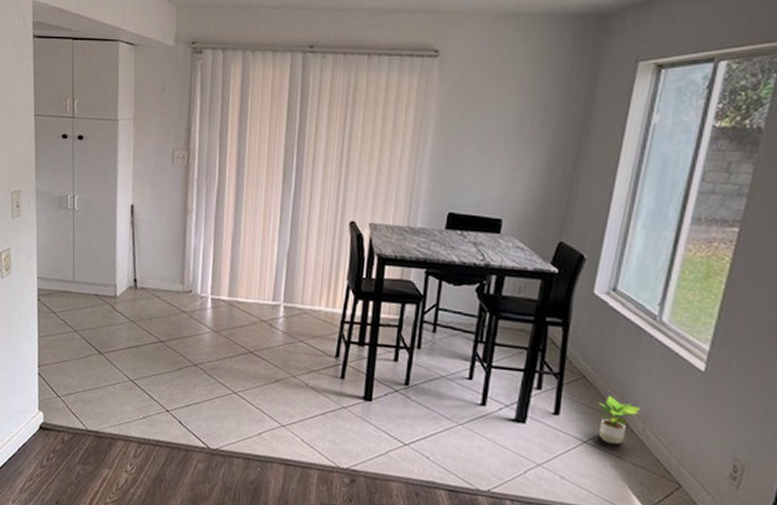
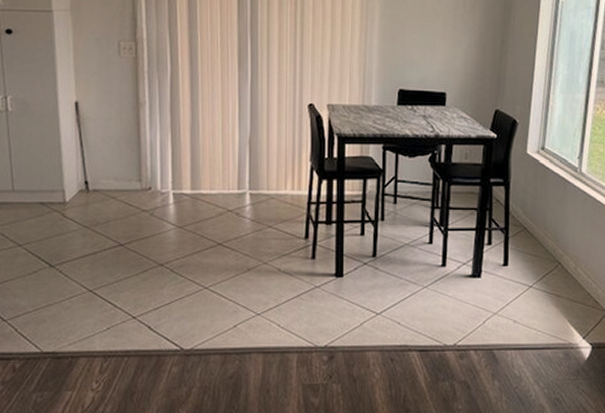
potted plant: present [598,396,641,445] -> none [538,243,572,285]

